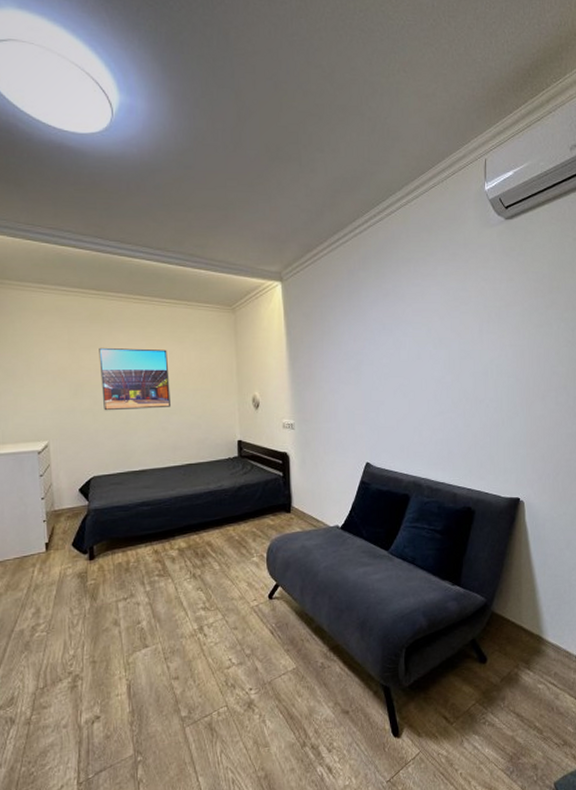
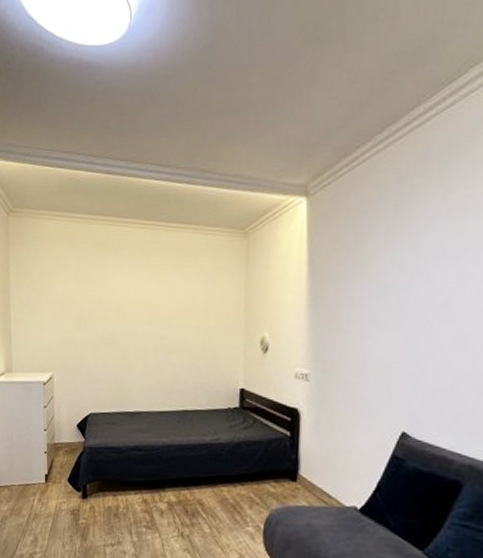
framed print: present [99,347,172,411] -> none [103,277,171,346]

